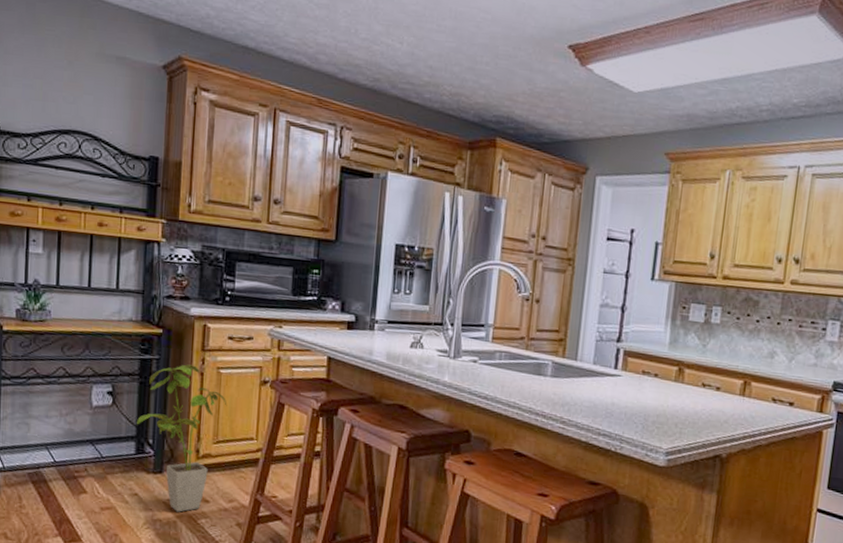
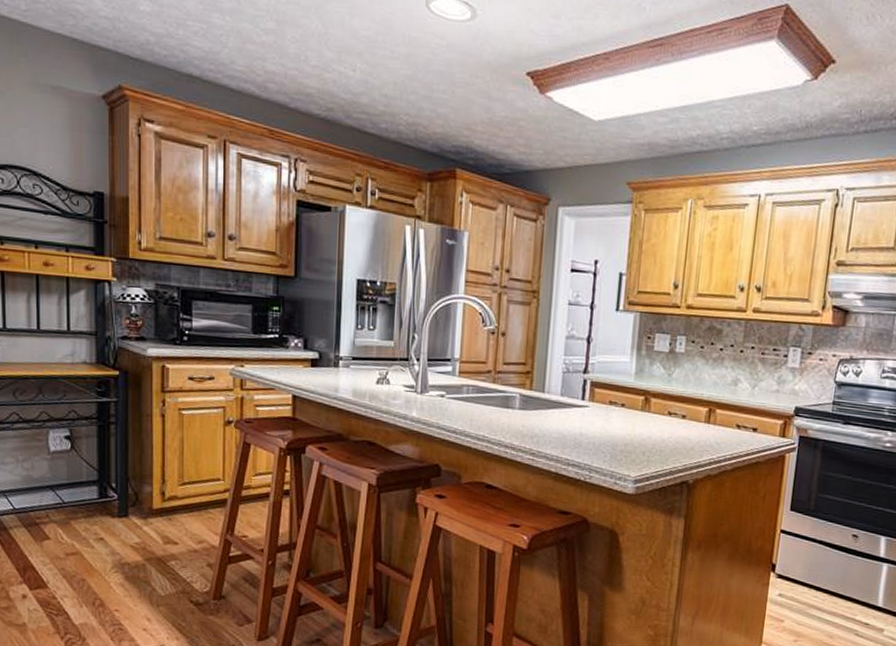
house plant: present [137,364,227,512] -> none [98,406,191,555]

